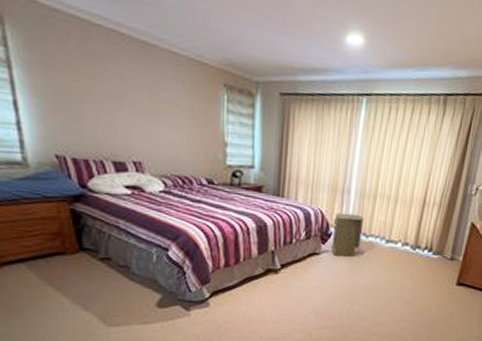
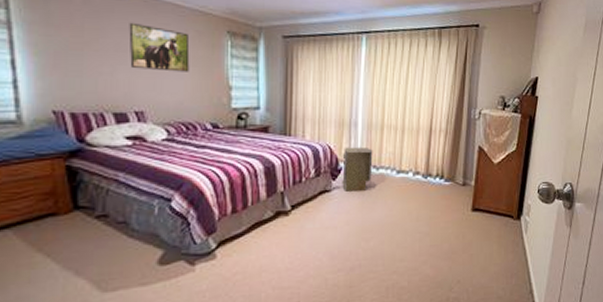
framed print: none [125,68,186,125] -> present [129,22,190,72]

